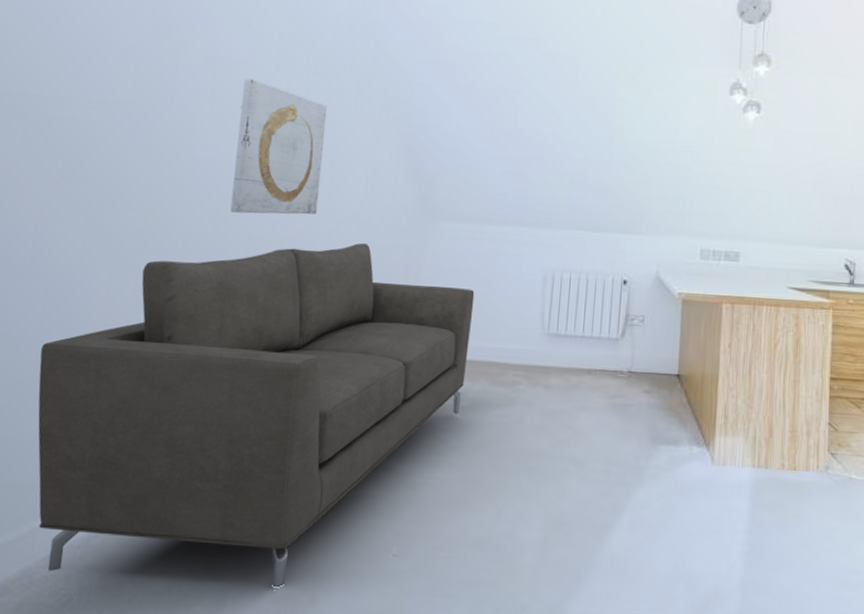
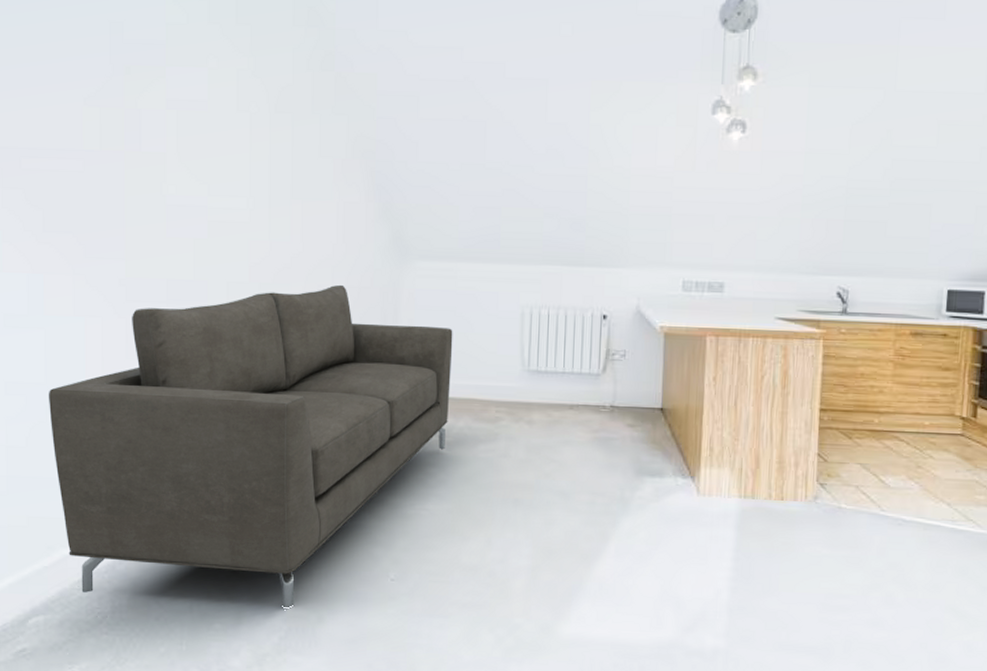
wall art: present [230,78,327,215] -> none [206,120,293,259]

